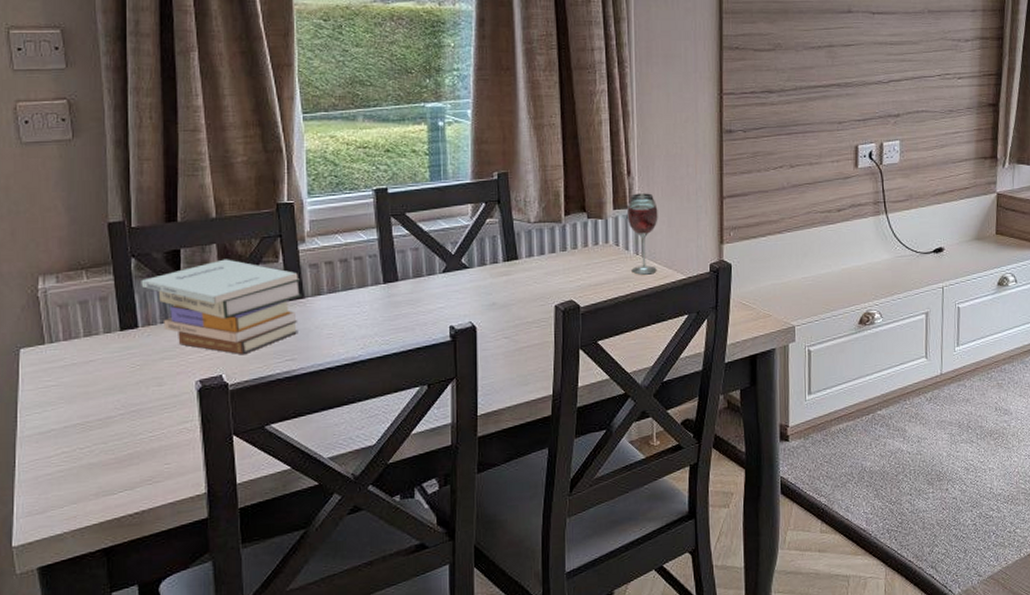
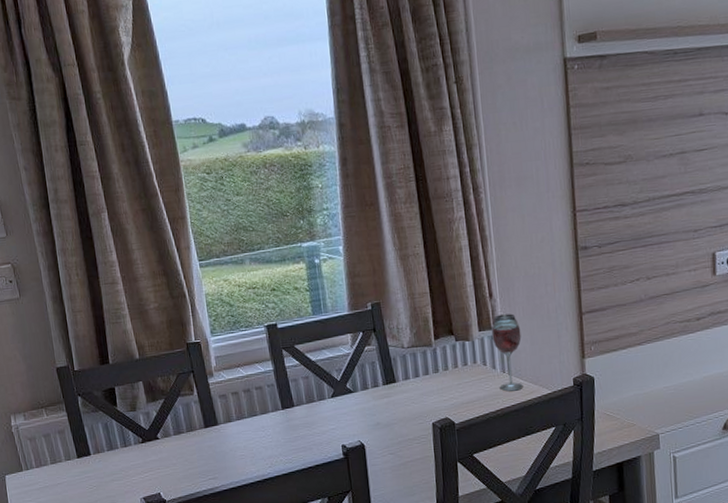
books: present [141,259,303,355] -> none [88,394,217,476]

